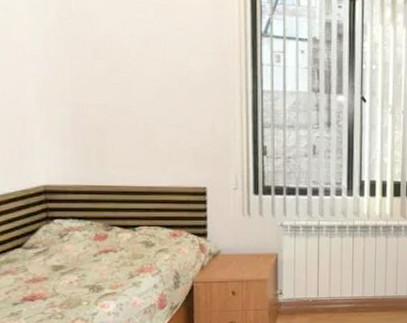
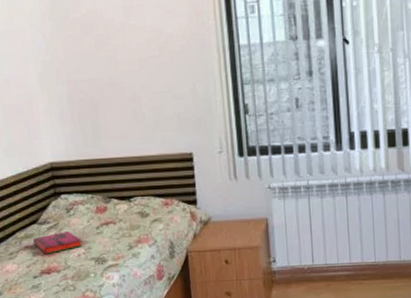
hardback book: none [15,258,76,280] -> present [32,231,82,254]

